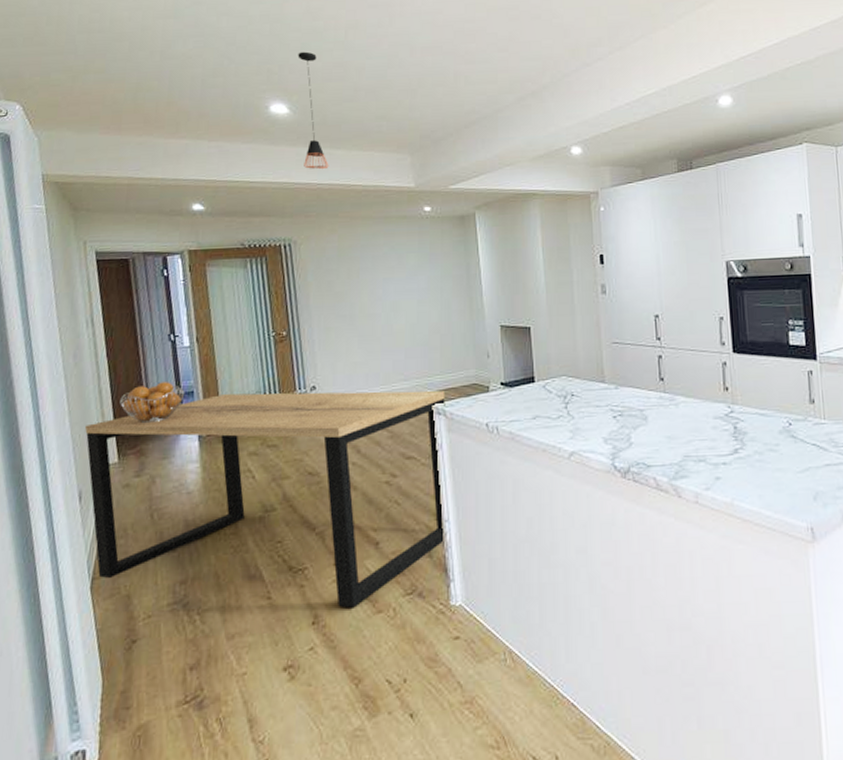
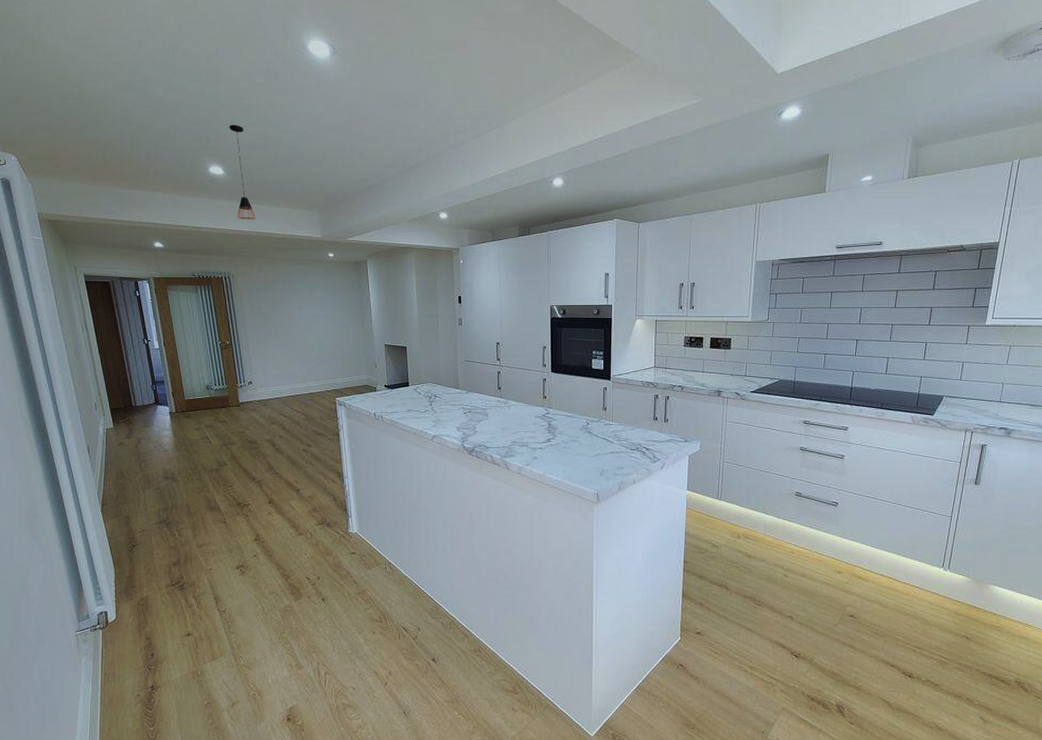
dining table: present [85,391,446,608] -> none [88,384,346,531]
fruit basket: present [120,382,185,424] -> none [111,373,158,402]

